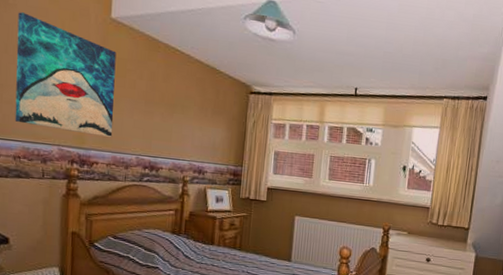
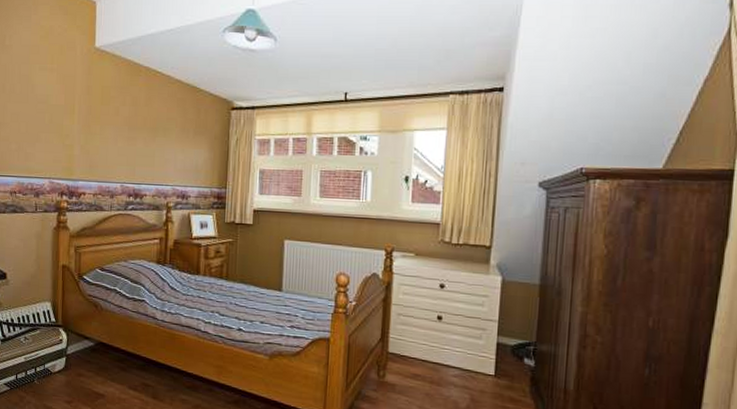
wall art: present [15,12,116,138] -> none [11,52,101,168]

